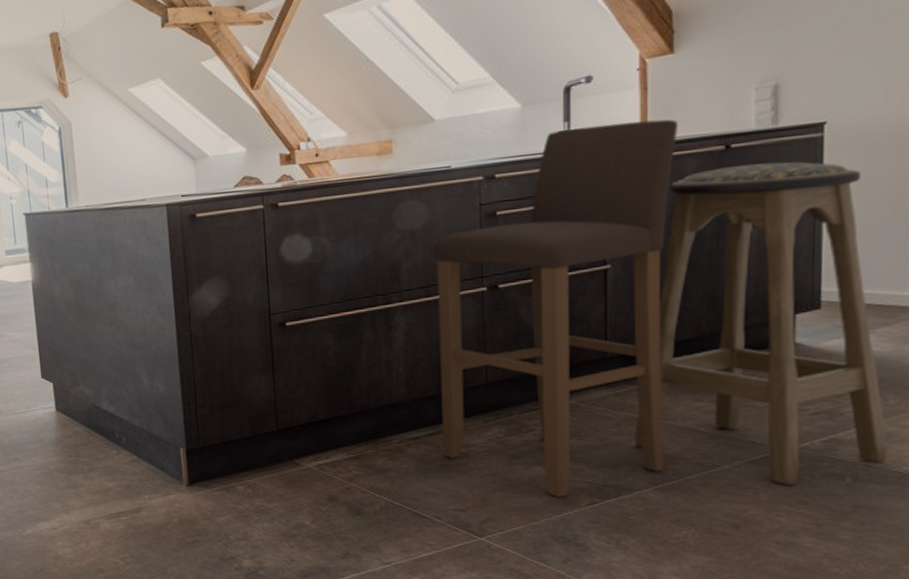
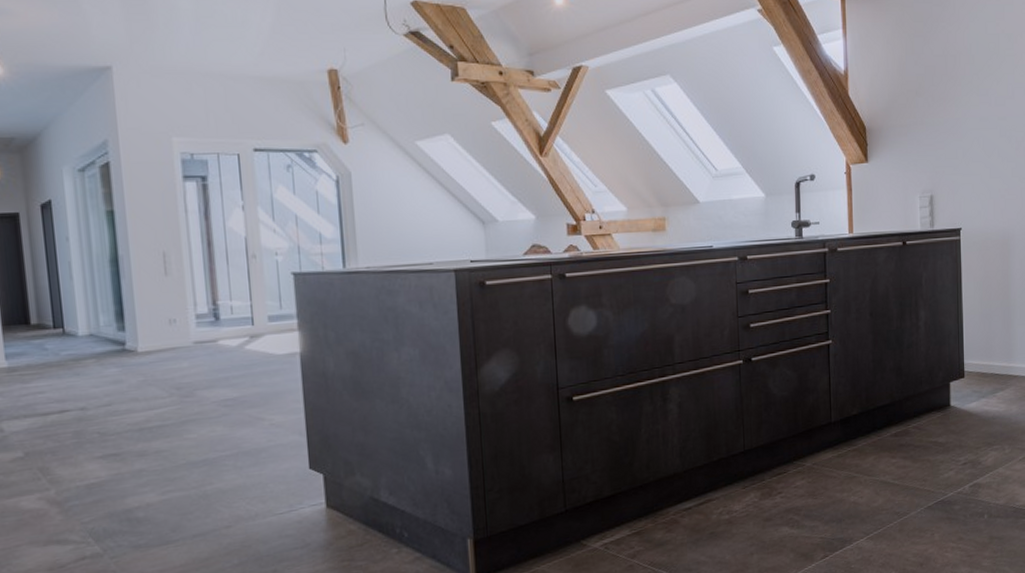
bar stool: present [433,119,679,498] -> none [700,216,873,555]
stool: present [635,161,889,485] -> none [852,258,1007,525]

